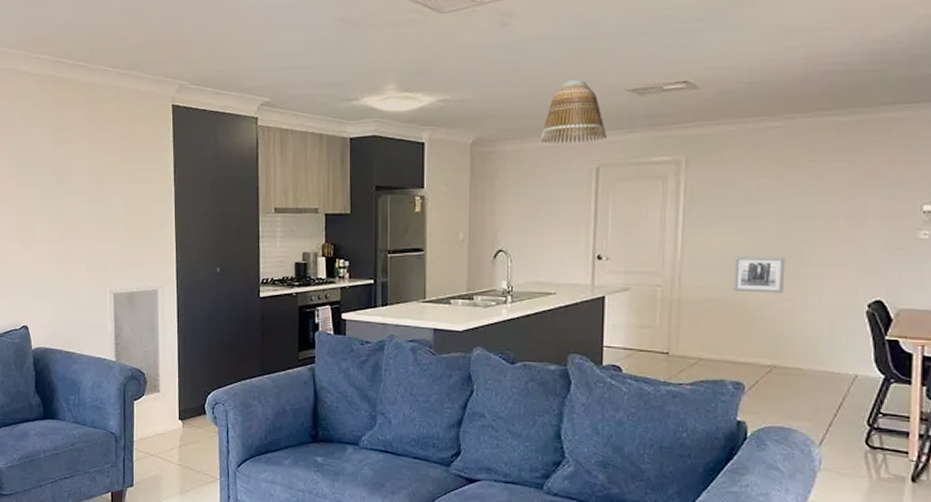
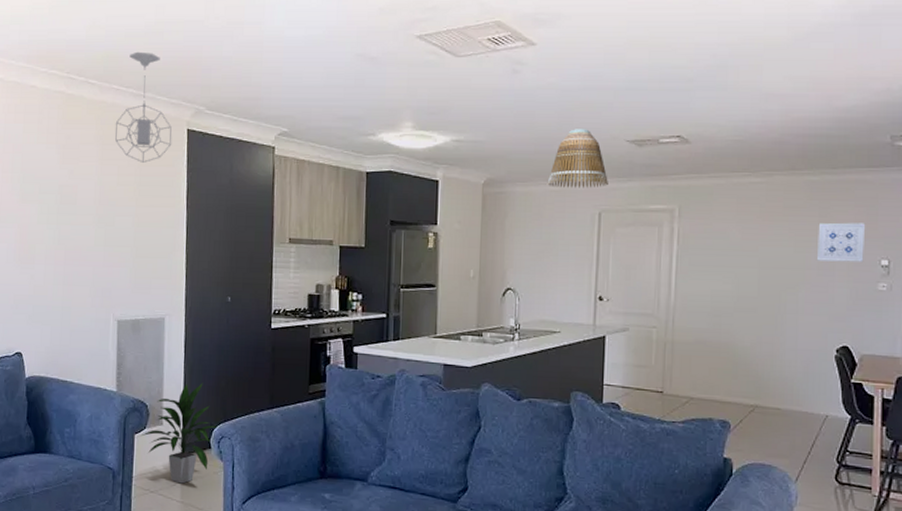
pendant light: none [103,31,158,140] -> present [115,51,172,163]
indoor plant: none [140,351,212,448] -> present [141,383,218,484]
wall art: present [733,256,786,293] -> none [720,301,766,337]
wall art: none [846,165,905,209] -> present [817,222,866,262]

